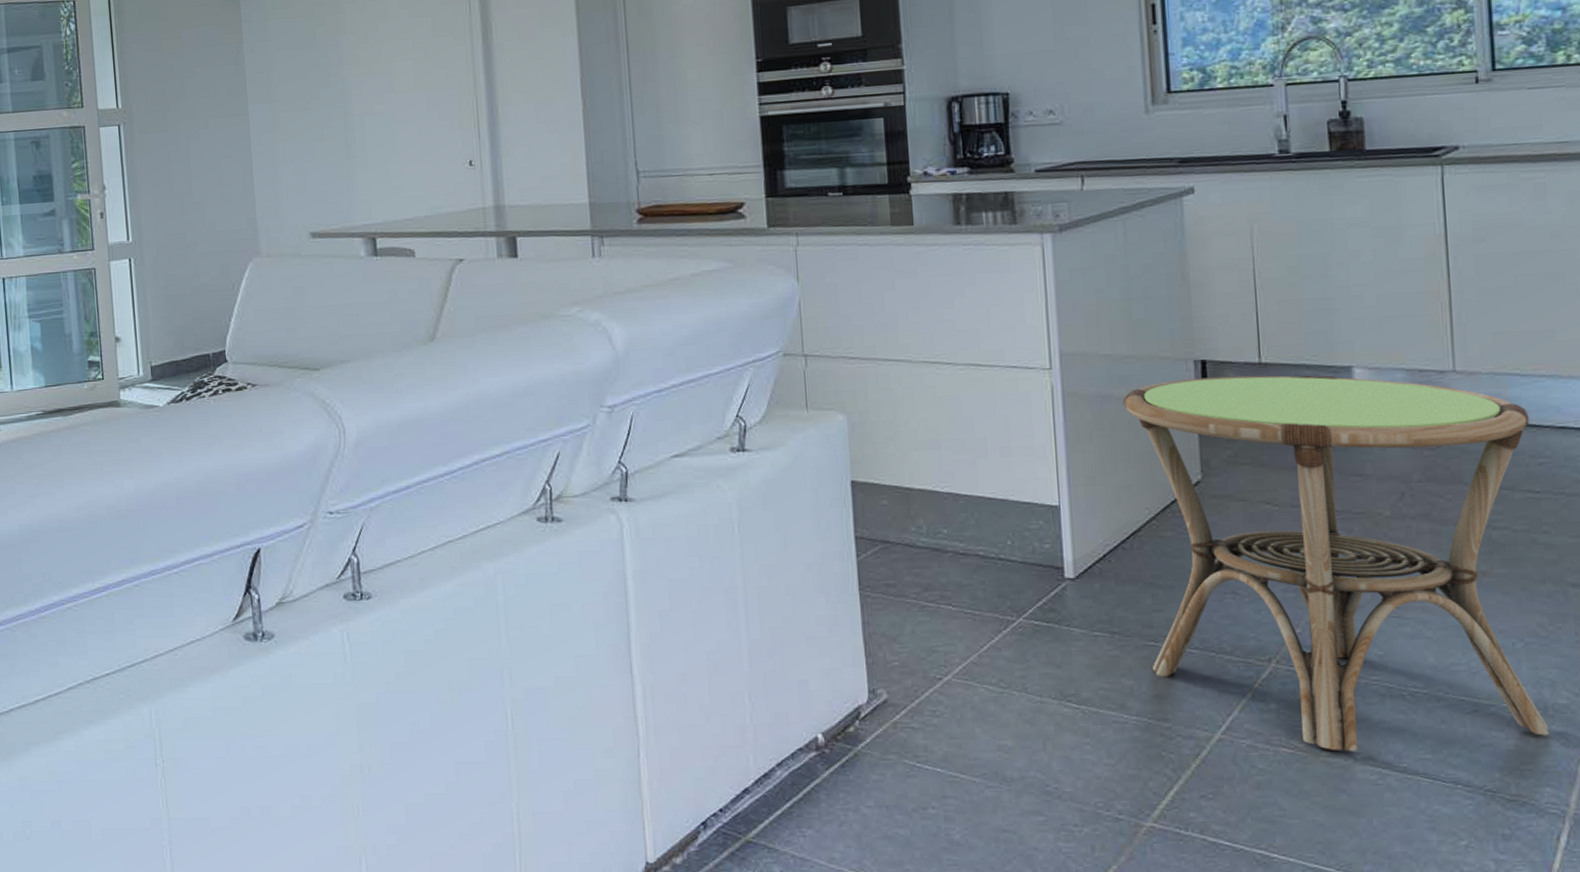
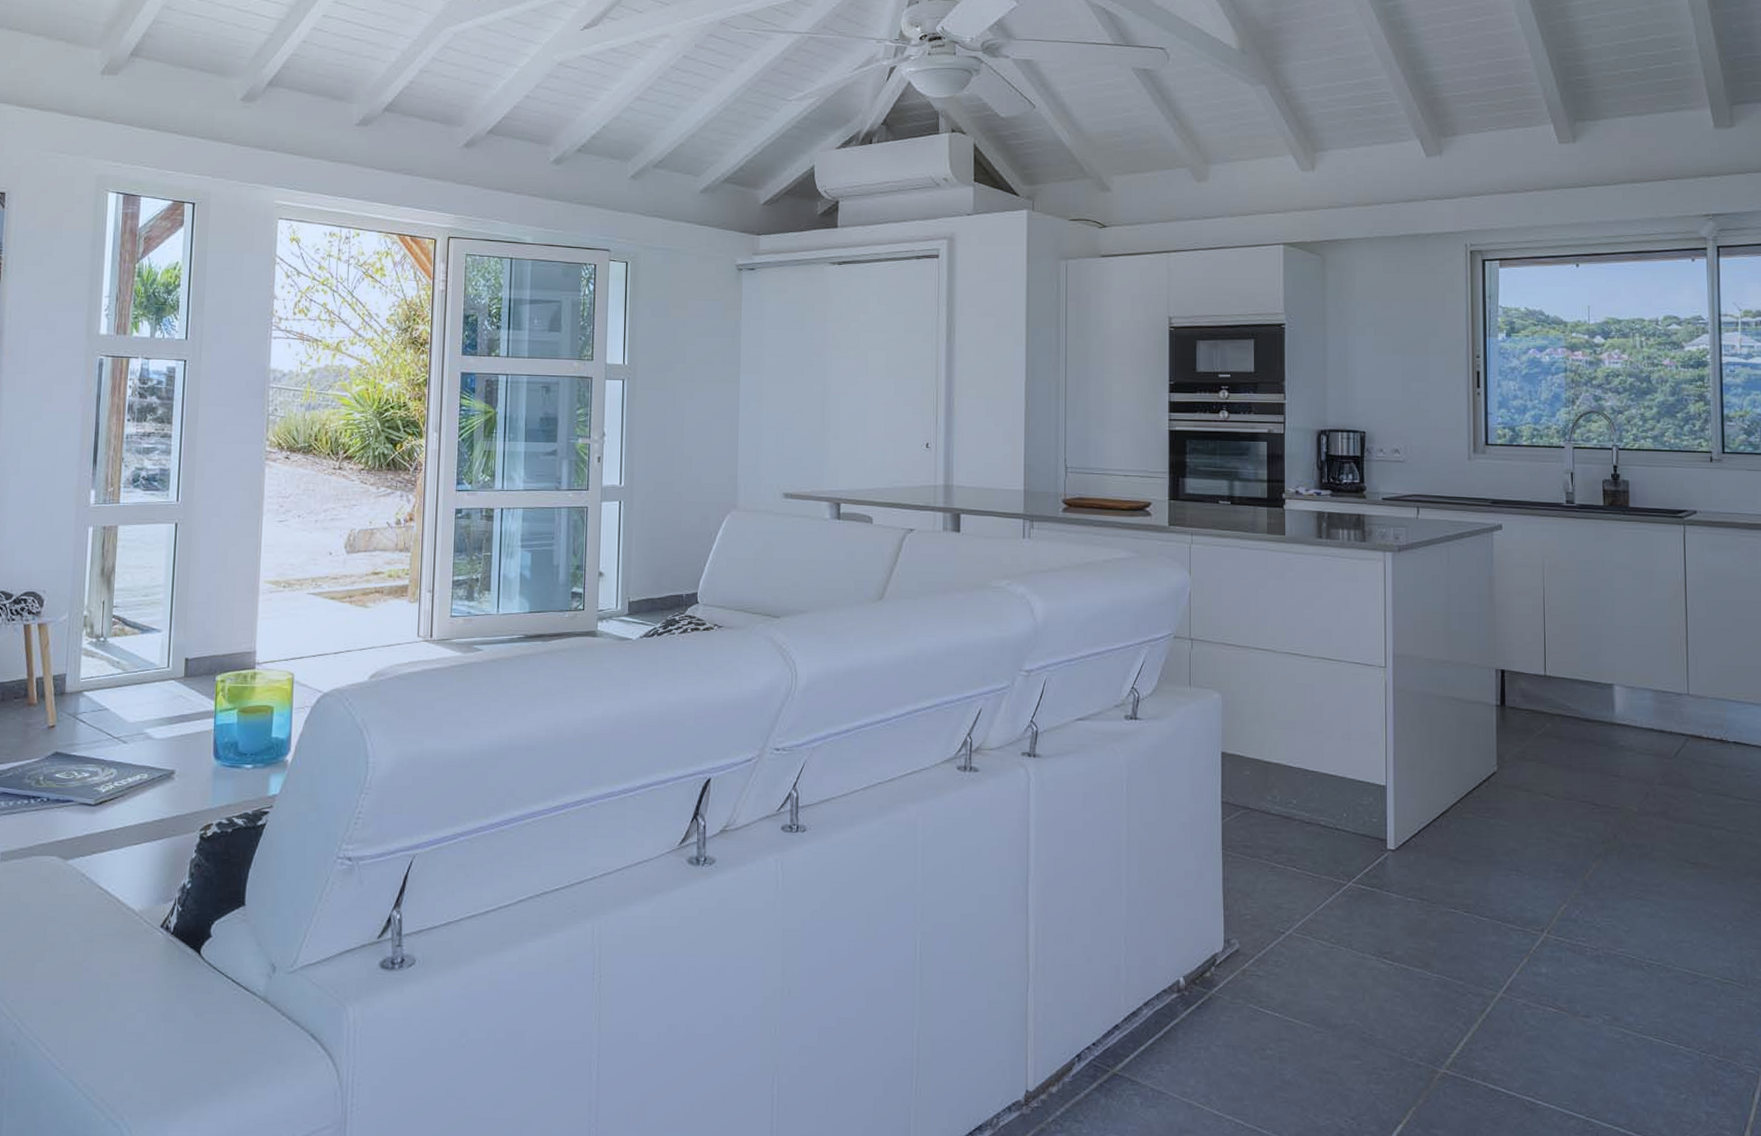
side table: present [1123,375,1550,751] -> none [1440,684,1749,1013]

